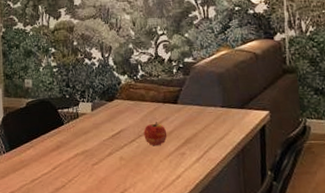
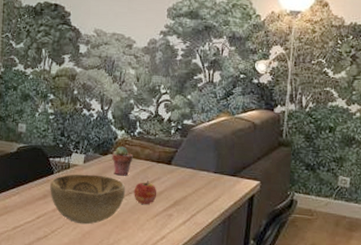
decorative bowl: none [61,121,136,171] -> present [49,173,126,225]
potted succulent: none [118,91,139,120] -> present [112,146,133,176]

